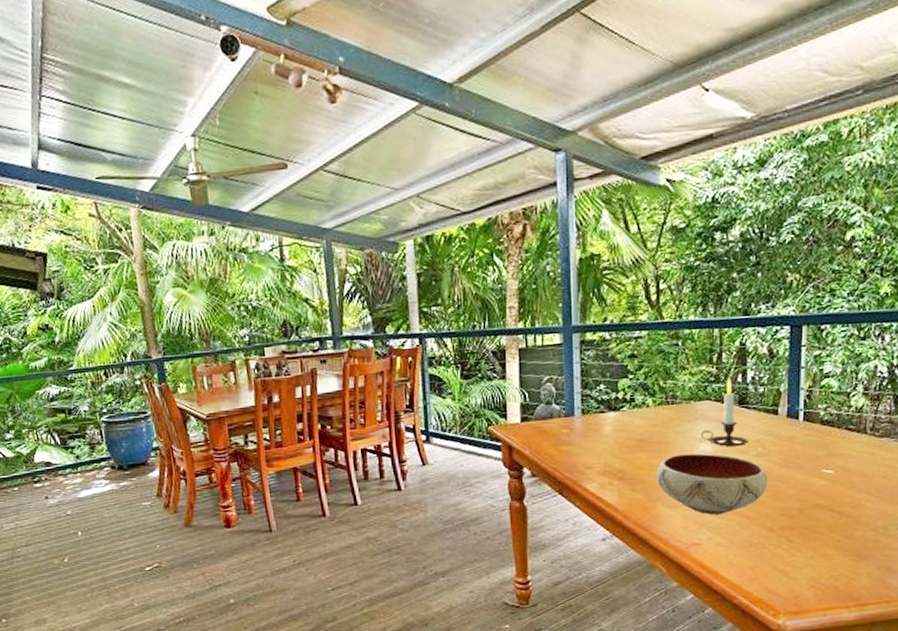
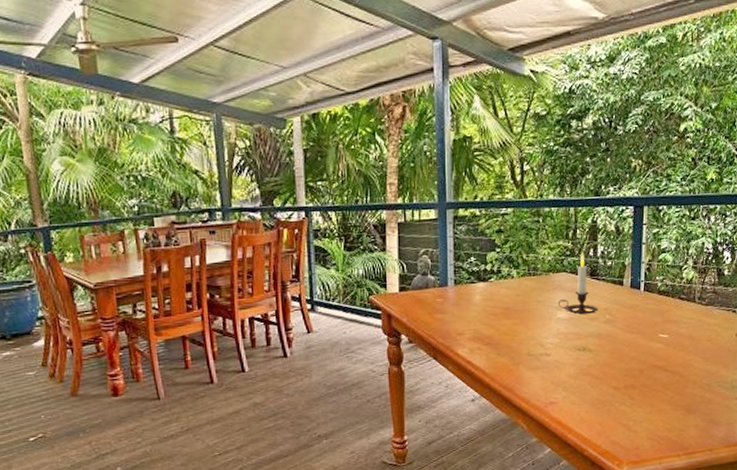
bowl: present [656,453,767,515] -> none [519,320,613,376]

